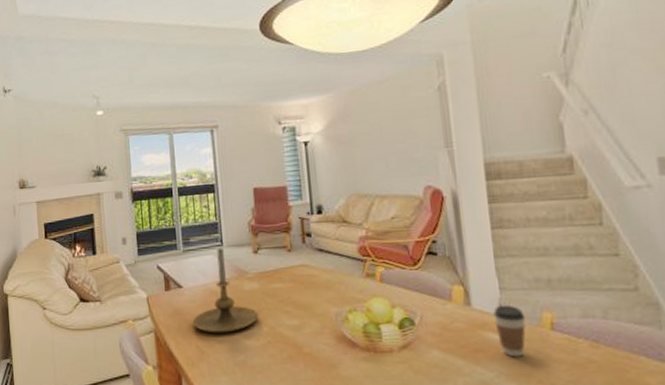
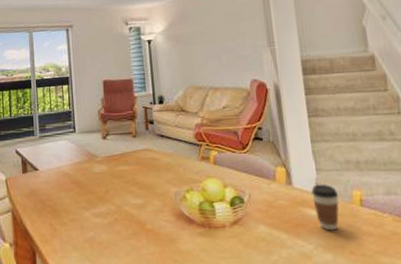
candle holder: present [192,247,259,333] -> none [46,134,107,212]

